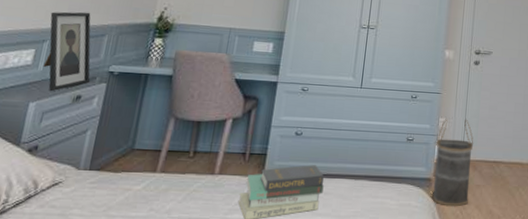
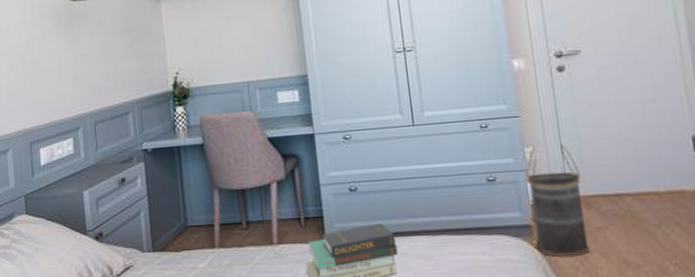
picture frame: present [43,12,91,92] -> none [75,91,128,178]

